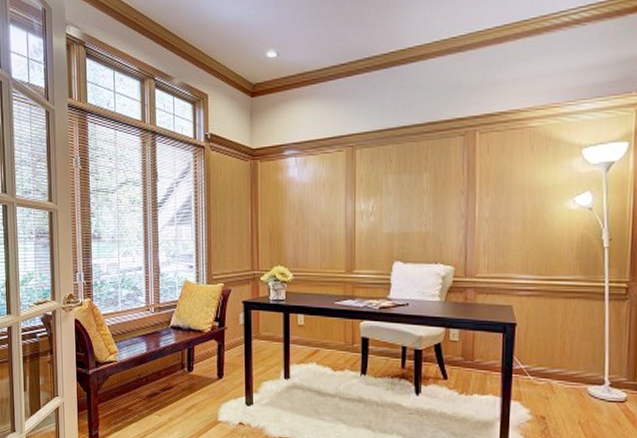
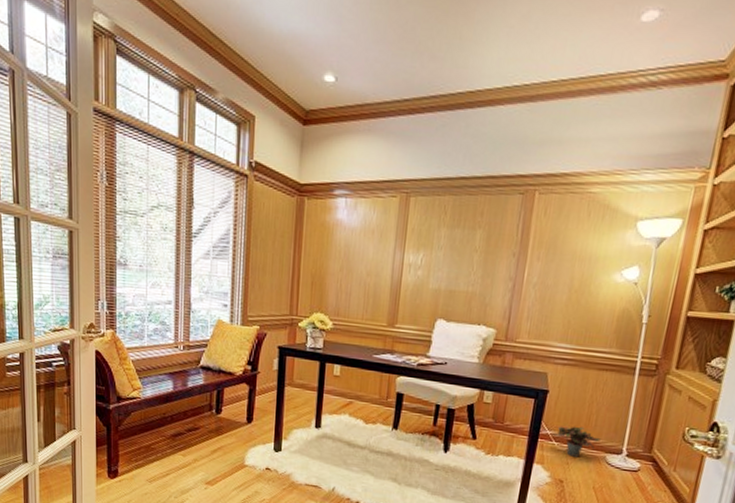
potted plant: none [527,358,579,391] -> present [553,426,601,457]

